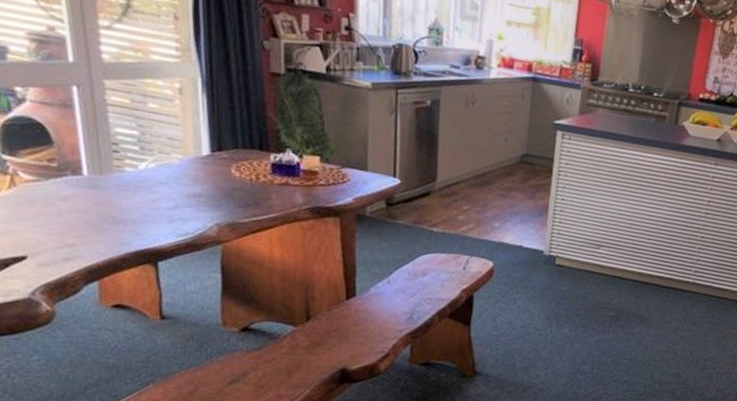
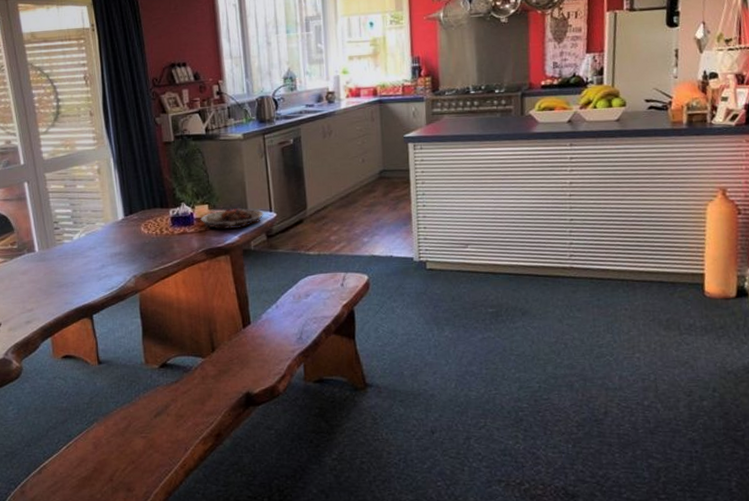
plate: none [308,166,386,190] -> present [200,207,264,230]

